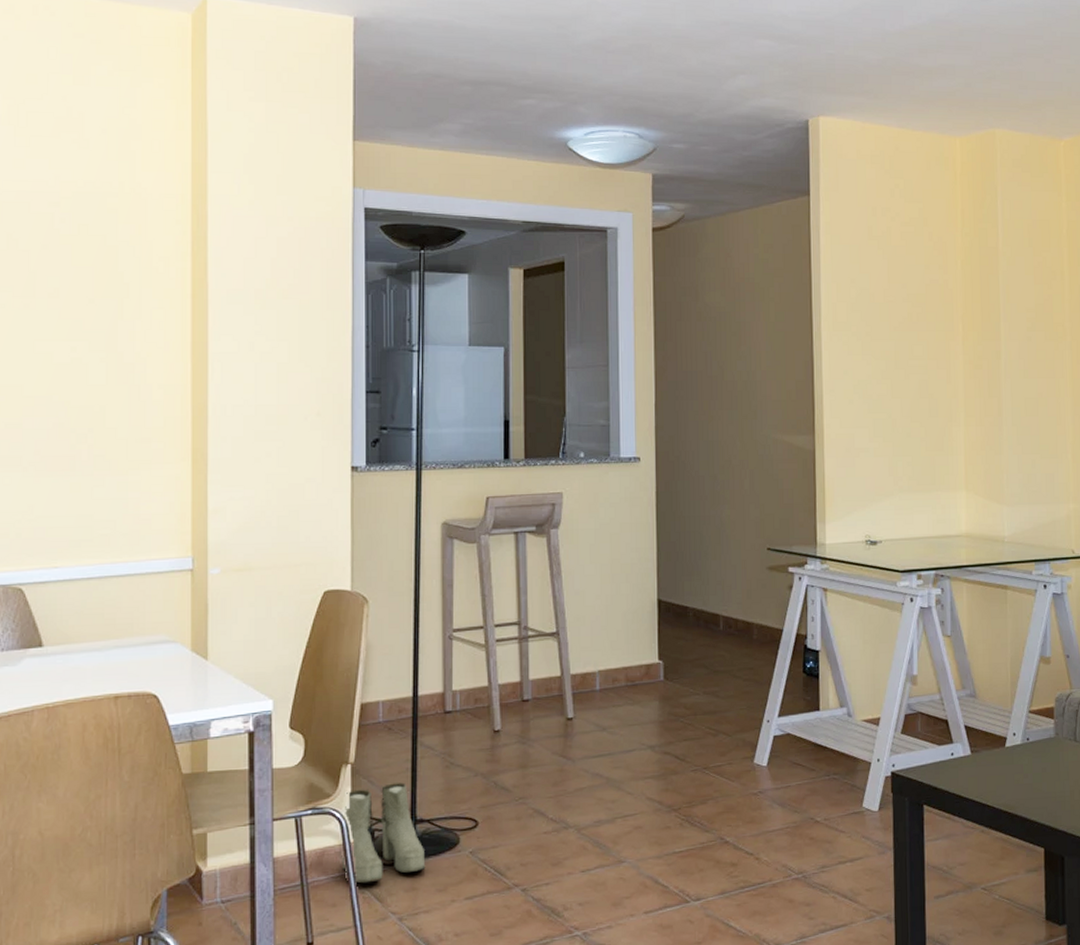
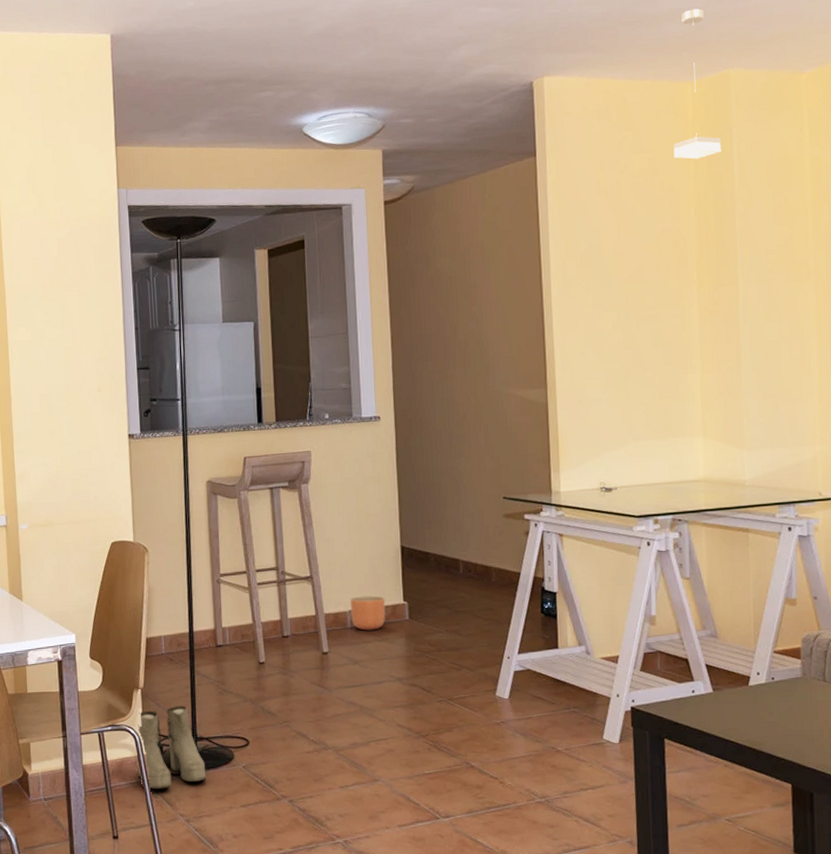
planter: none [600,654,639,693] -> present [350,595,386,631]
pendant lamp: none [942,66,987,213] -> present [673,8,721,160]

